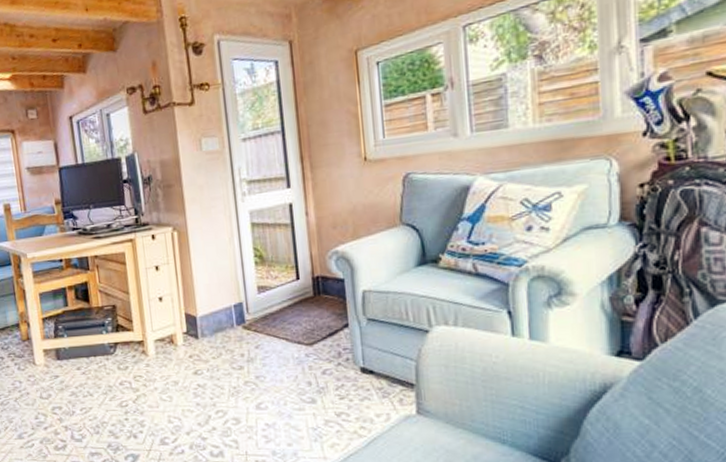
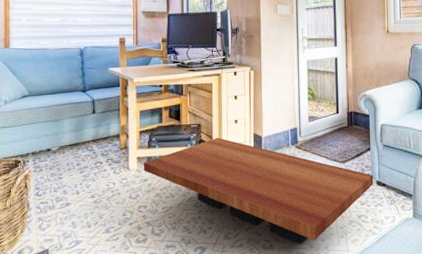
coffee table: none [51,321,356,451] -> present [143,138,374,245]

